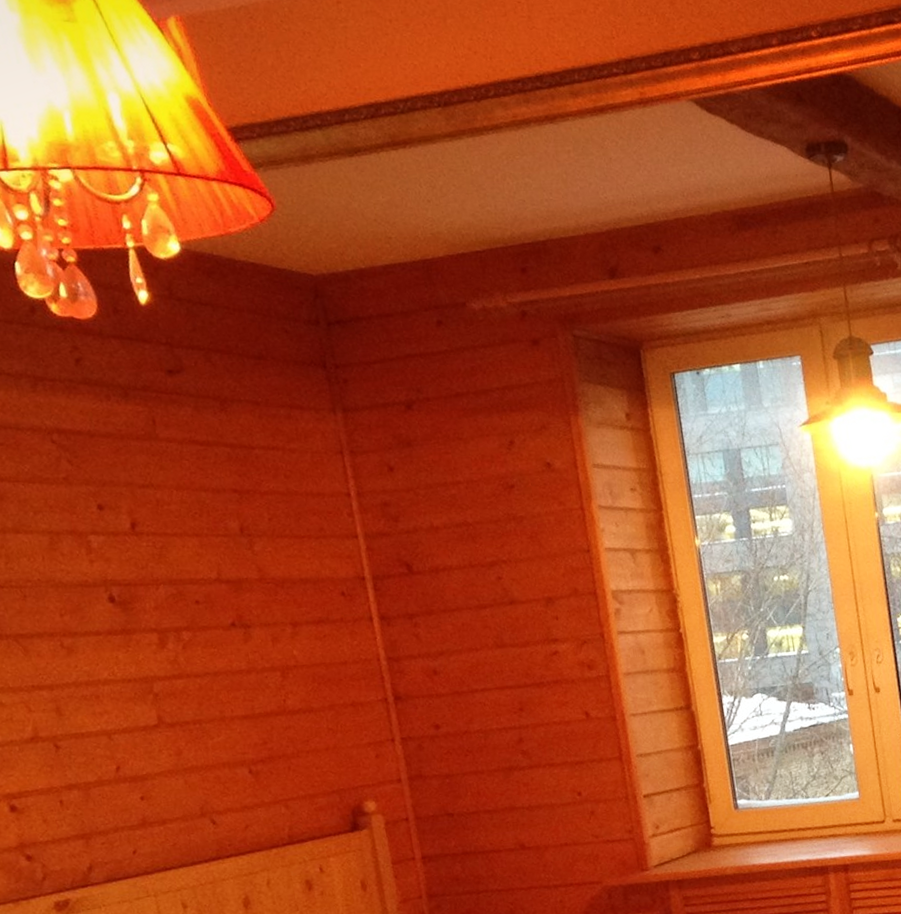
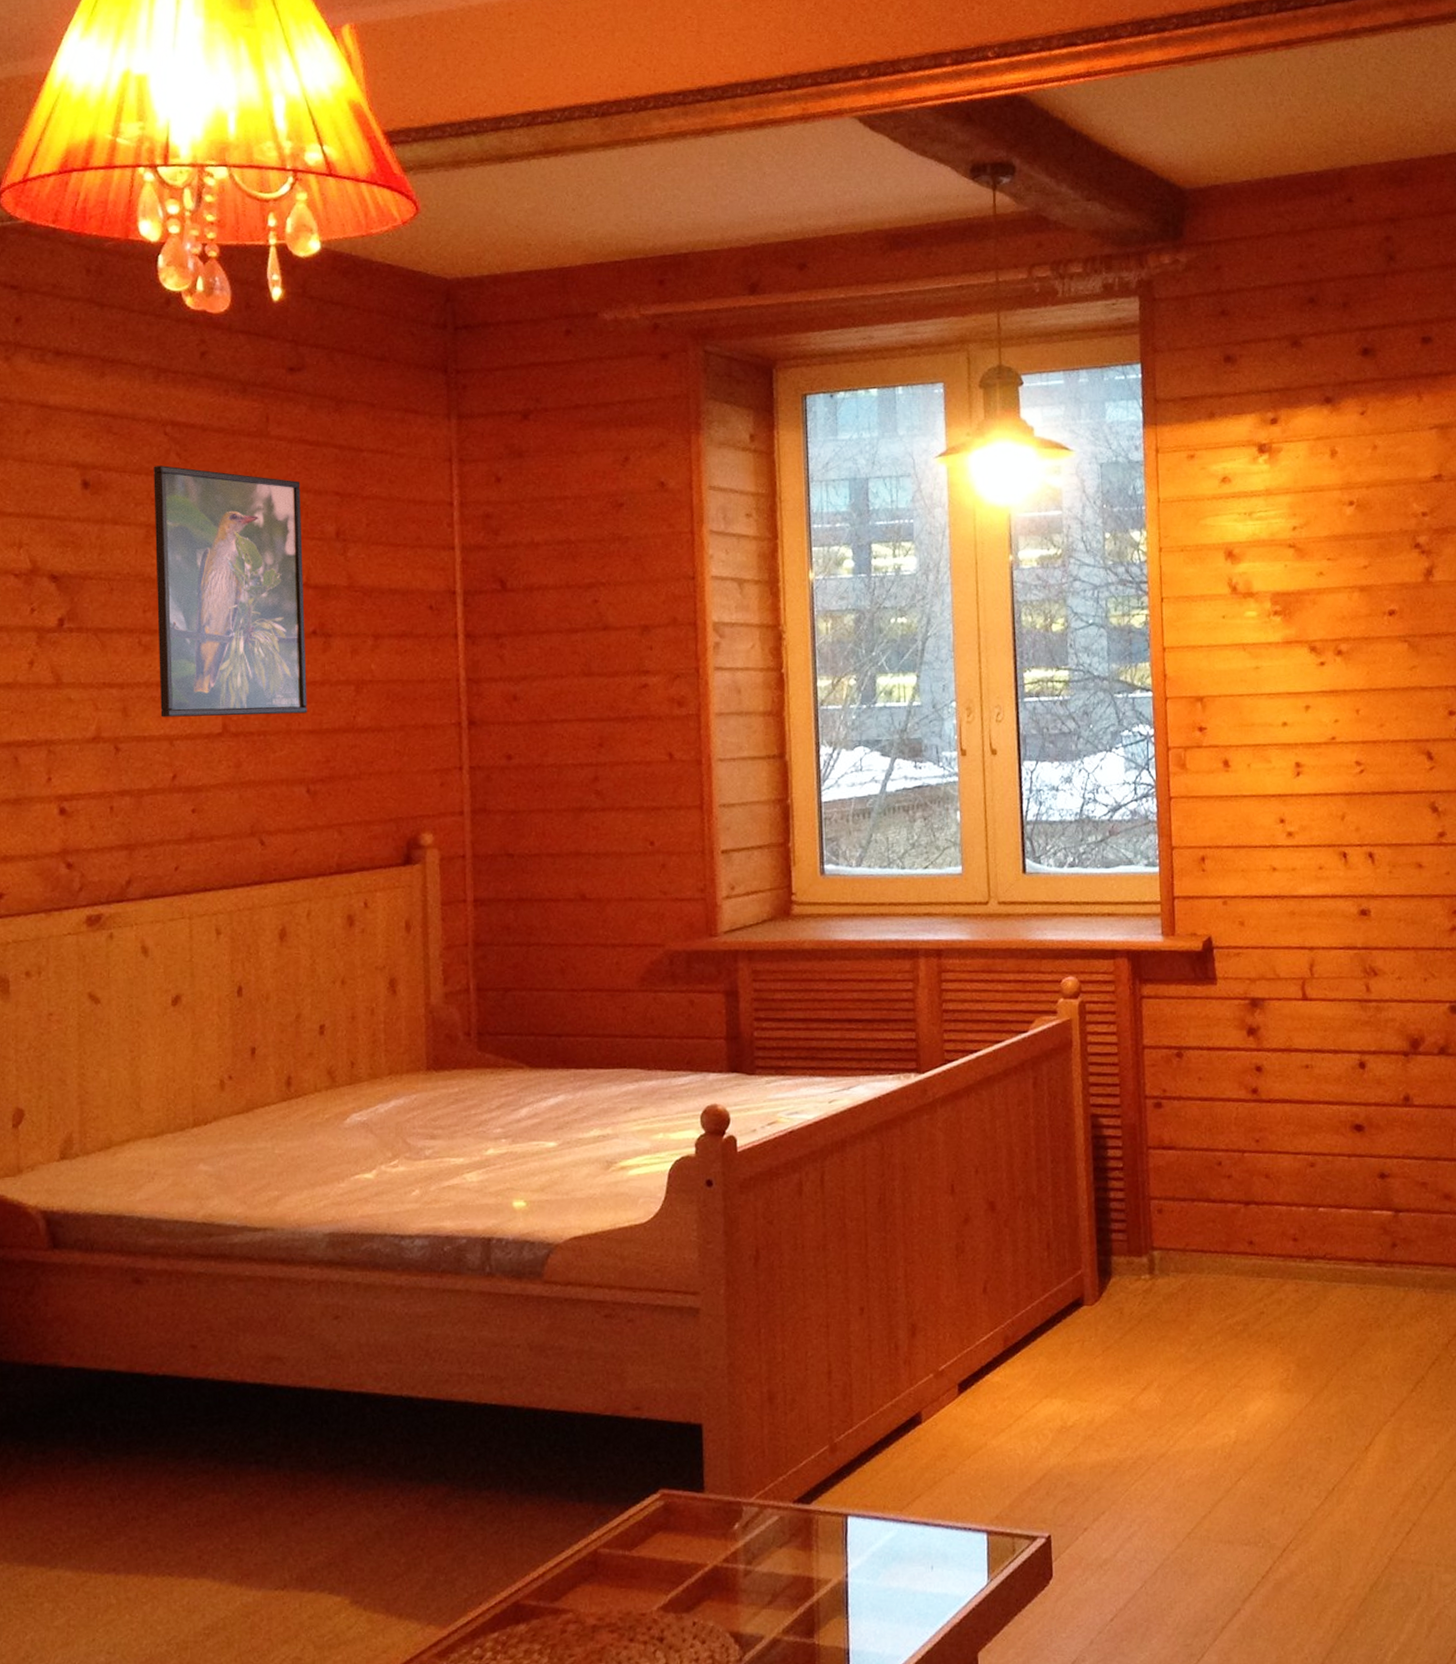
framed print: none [46,473,238,714] -> present [153,465,307,717]

